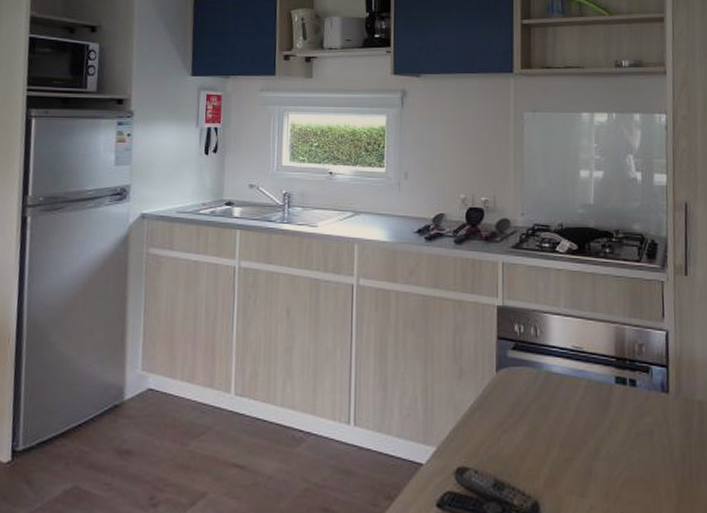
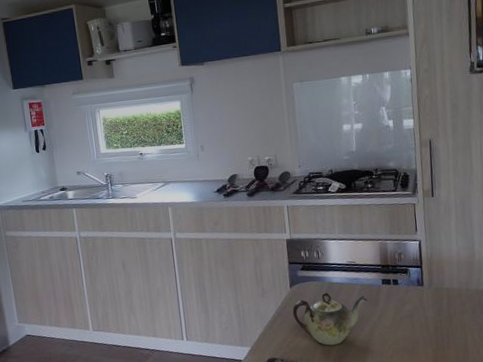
teapot: none [496,385,596,460] -> present [292,293,368,346]

